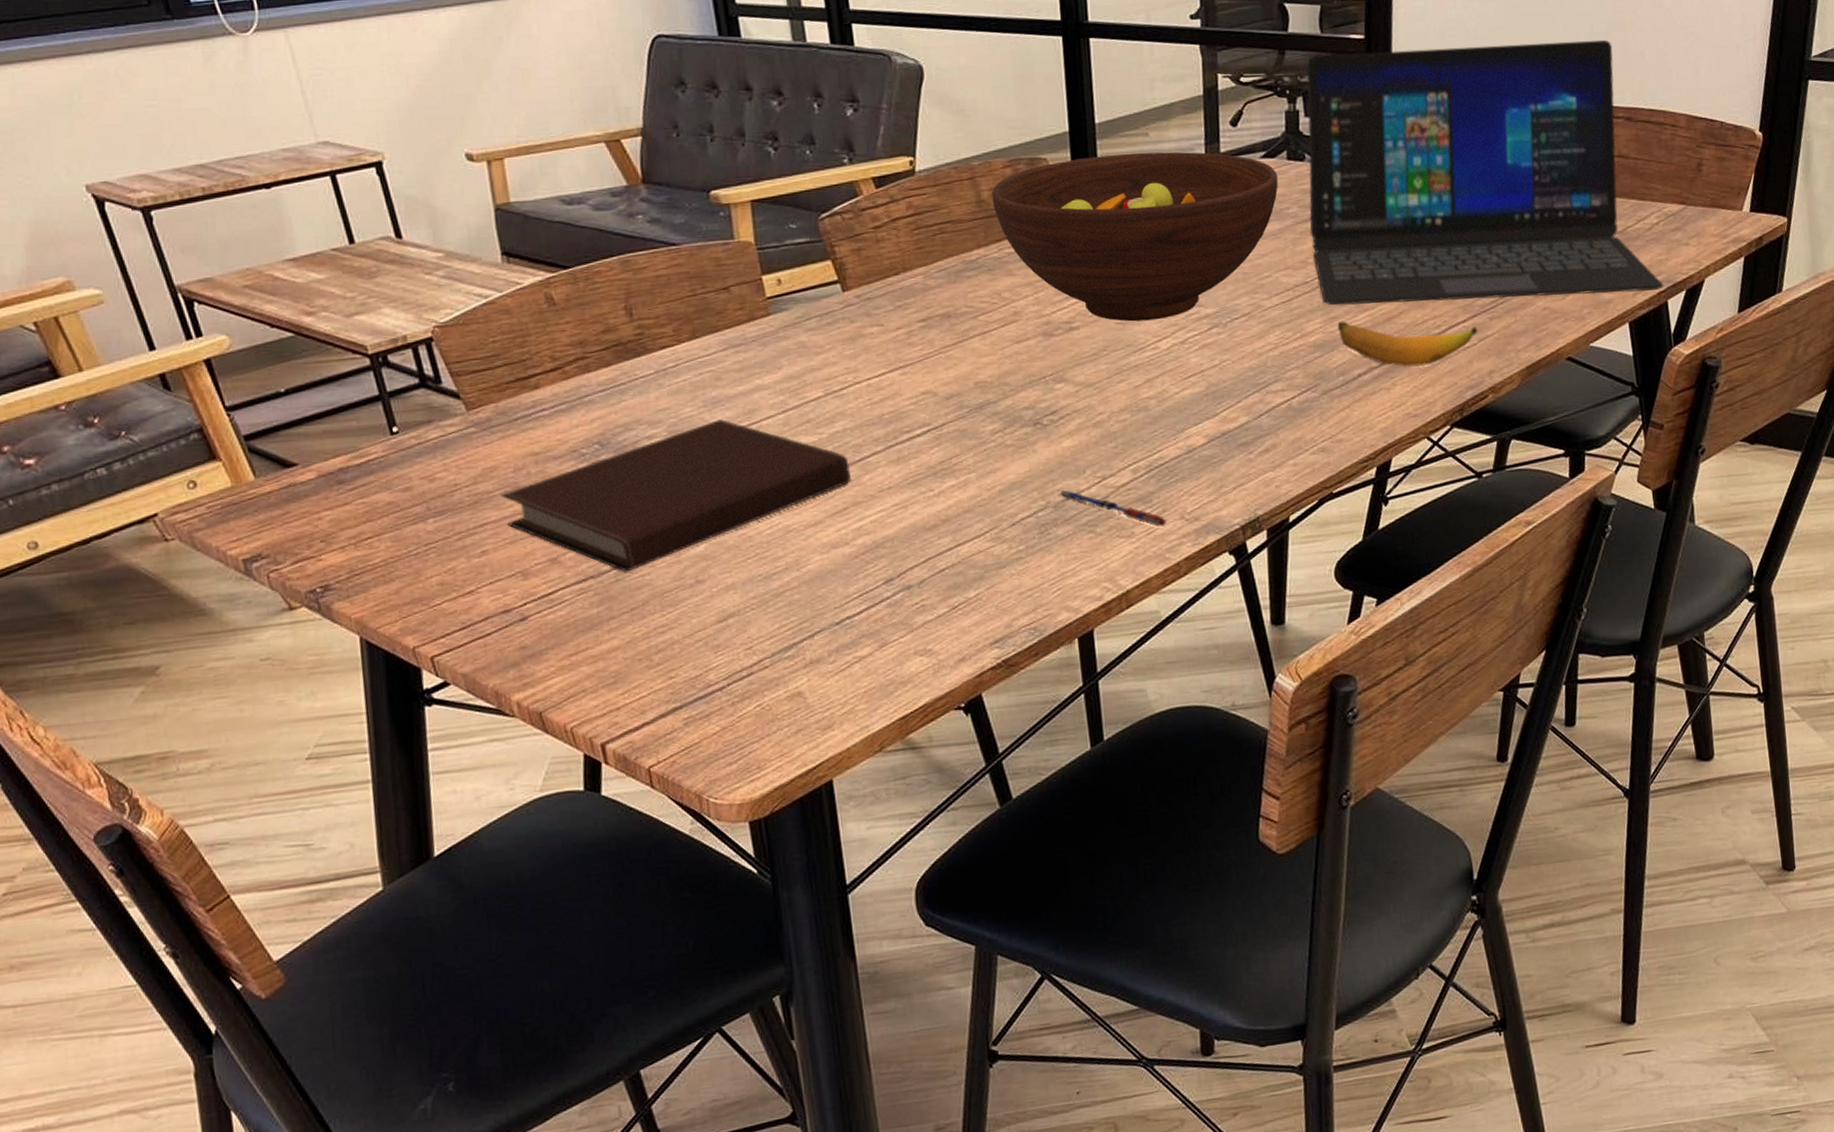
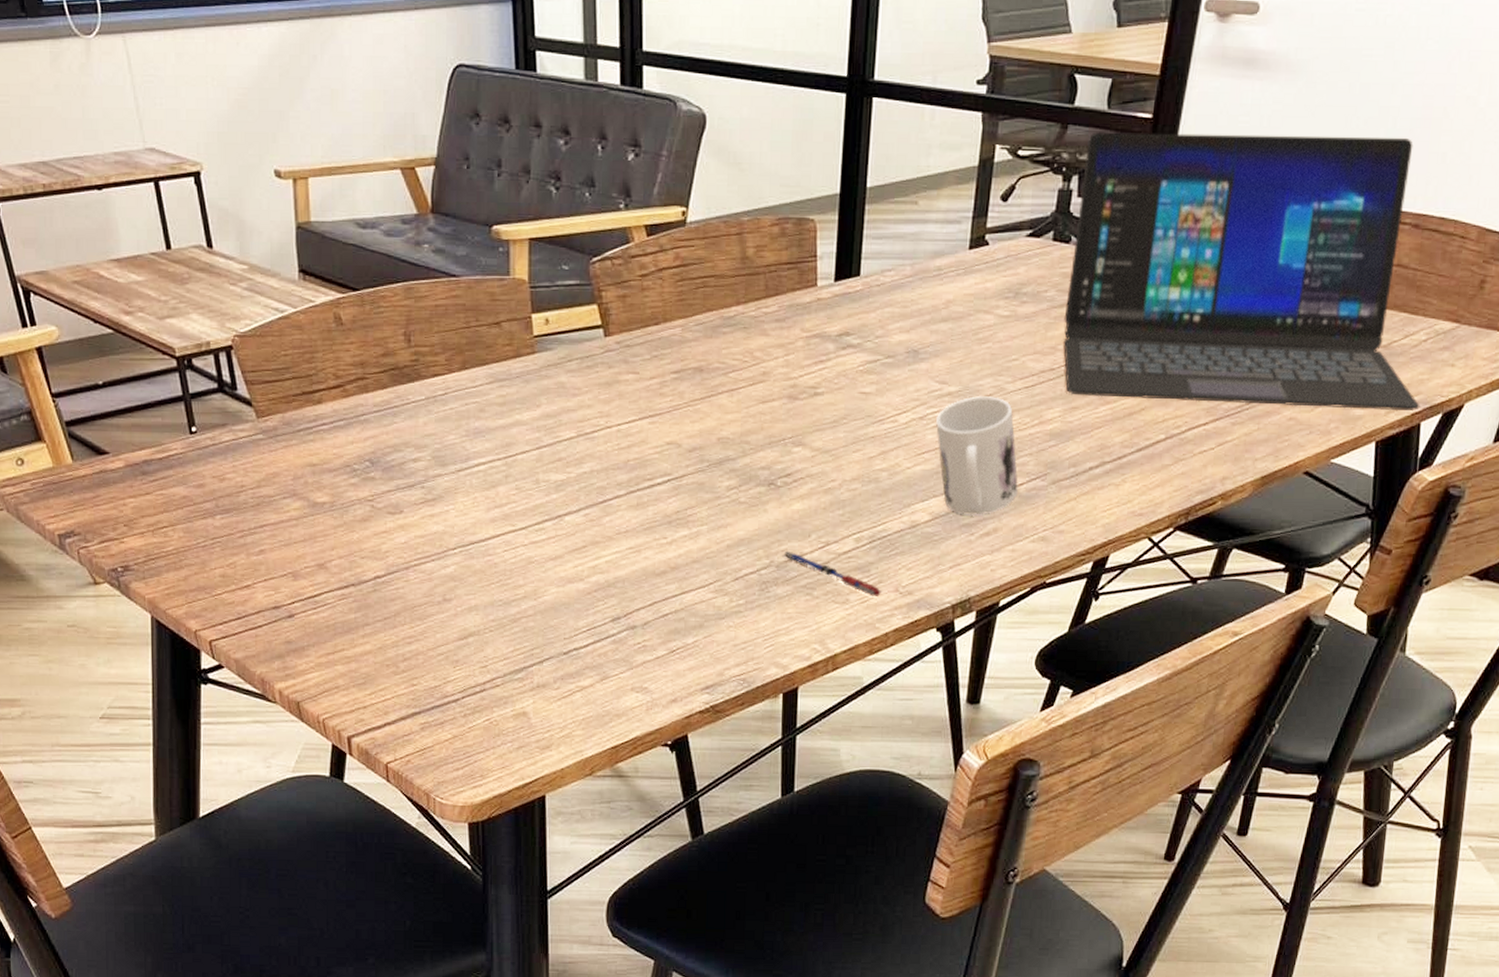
notebook: present [500,419,851,572] -> none [280,449,592,584]
fruit bowl: present [991,151,1278,322] -> none [756,221,1040,393]
mug: none [1198,314,1291,435] -> present [936,396,1018,517]
banana: present [1337,321,1478,367] -> none [1076,412,1218,465]

